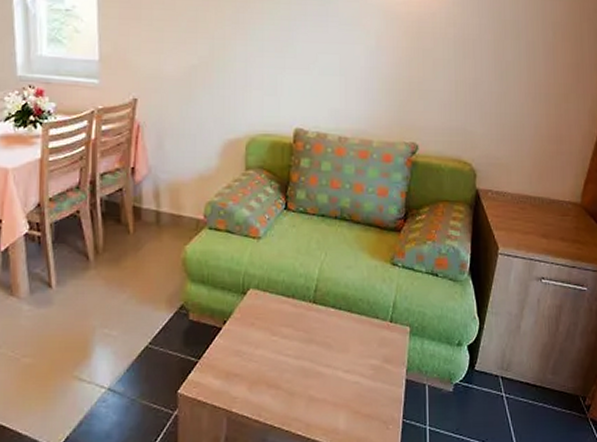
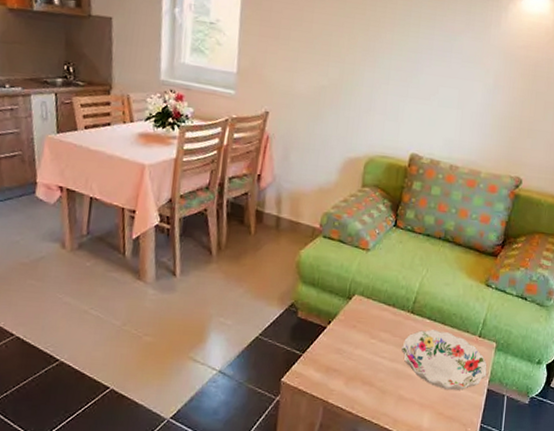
decorative bowl: none [307,319,403,384] -> present [401,329,487,390]

